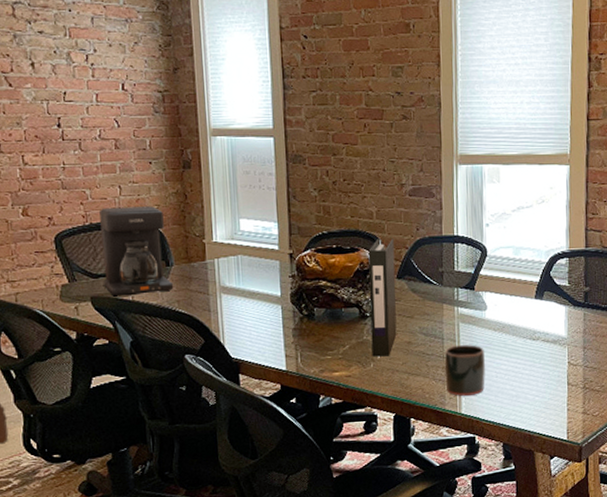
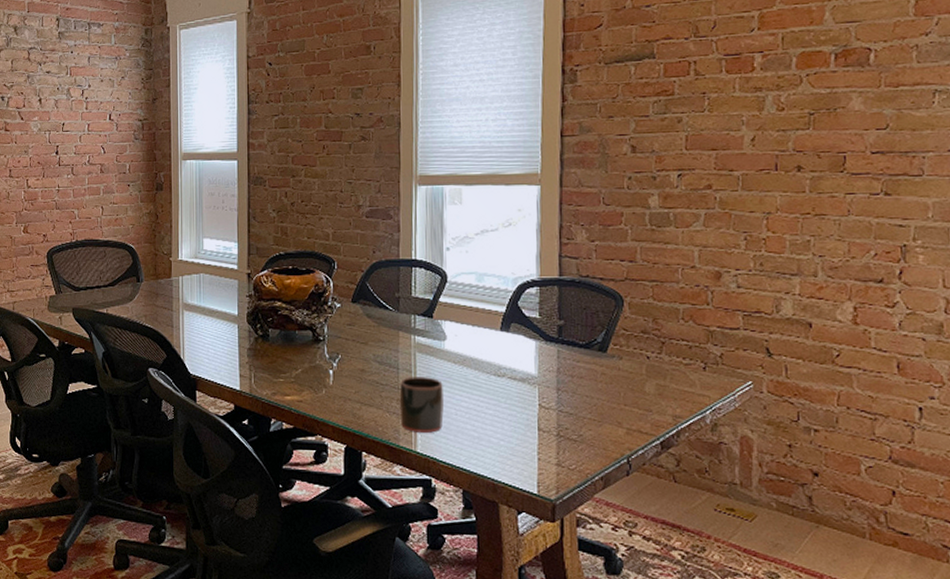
coffee maker: present [100,206,174,297] -> none [84,225,142,309]
binder: present [368,238,397,357] -> none [323,260,350,383]

